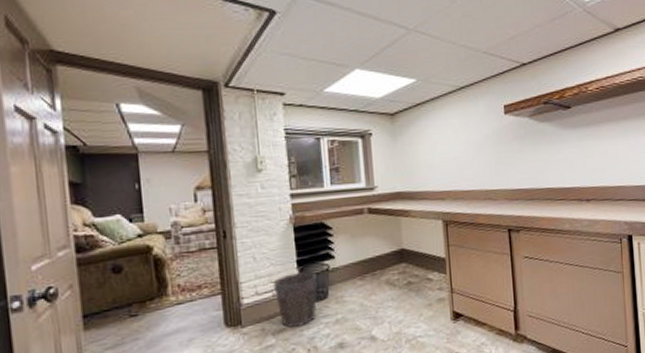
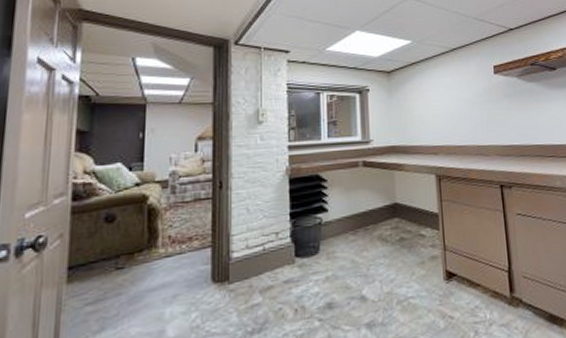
waste bin: present [273,271,318,328] -> none [264,225,310,286]

